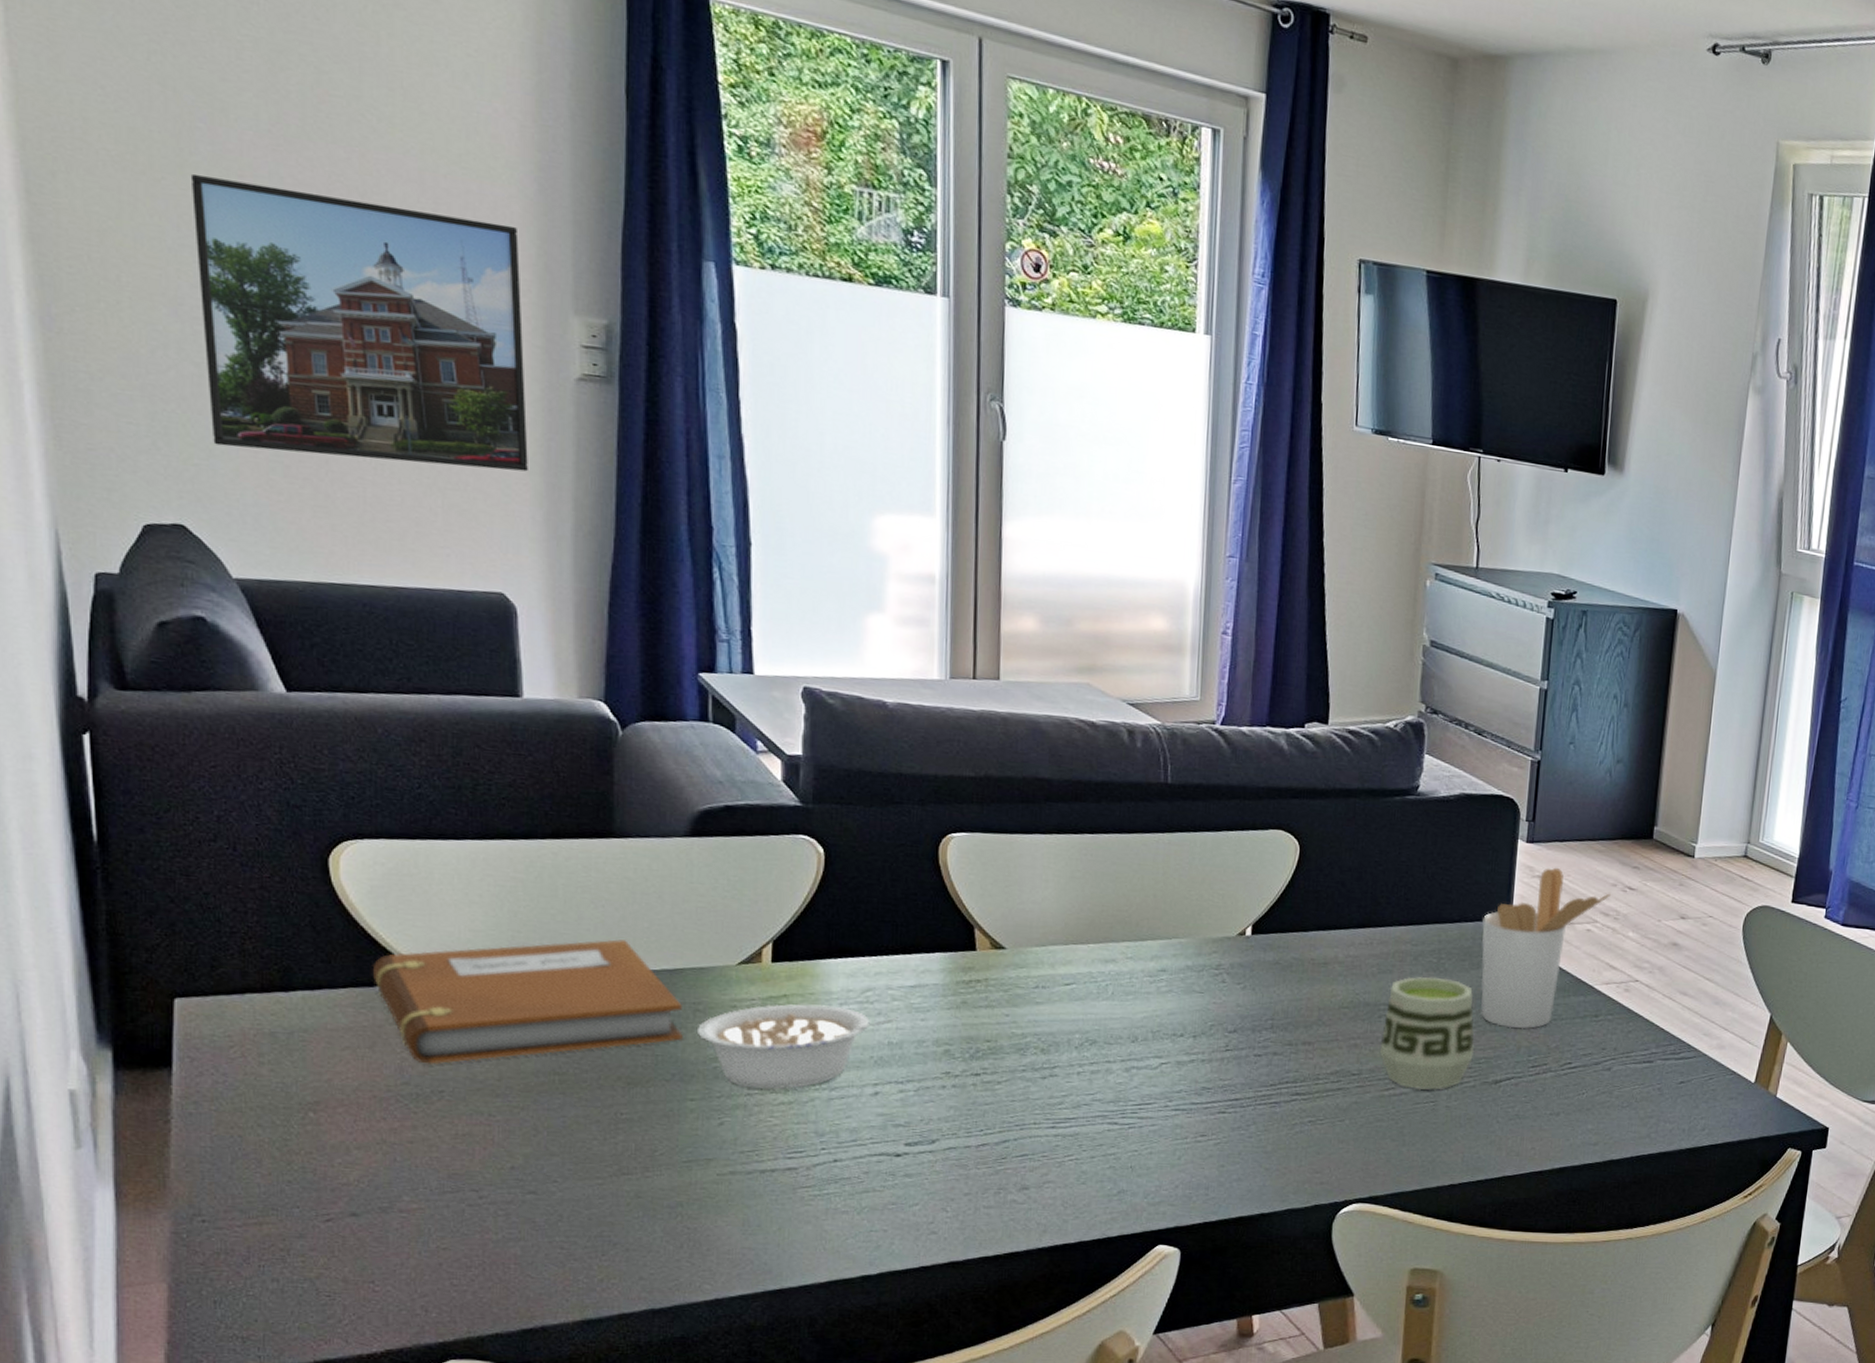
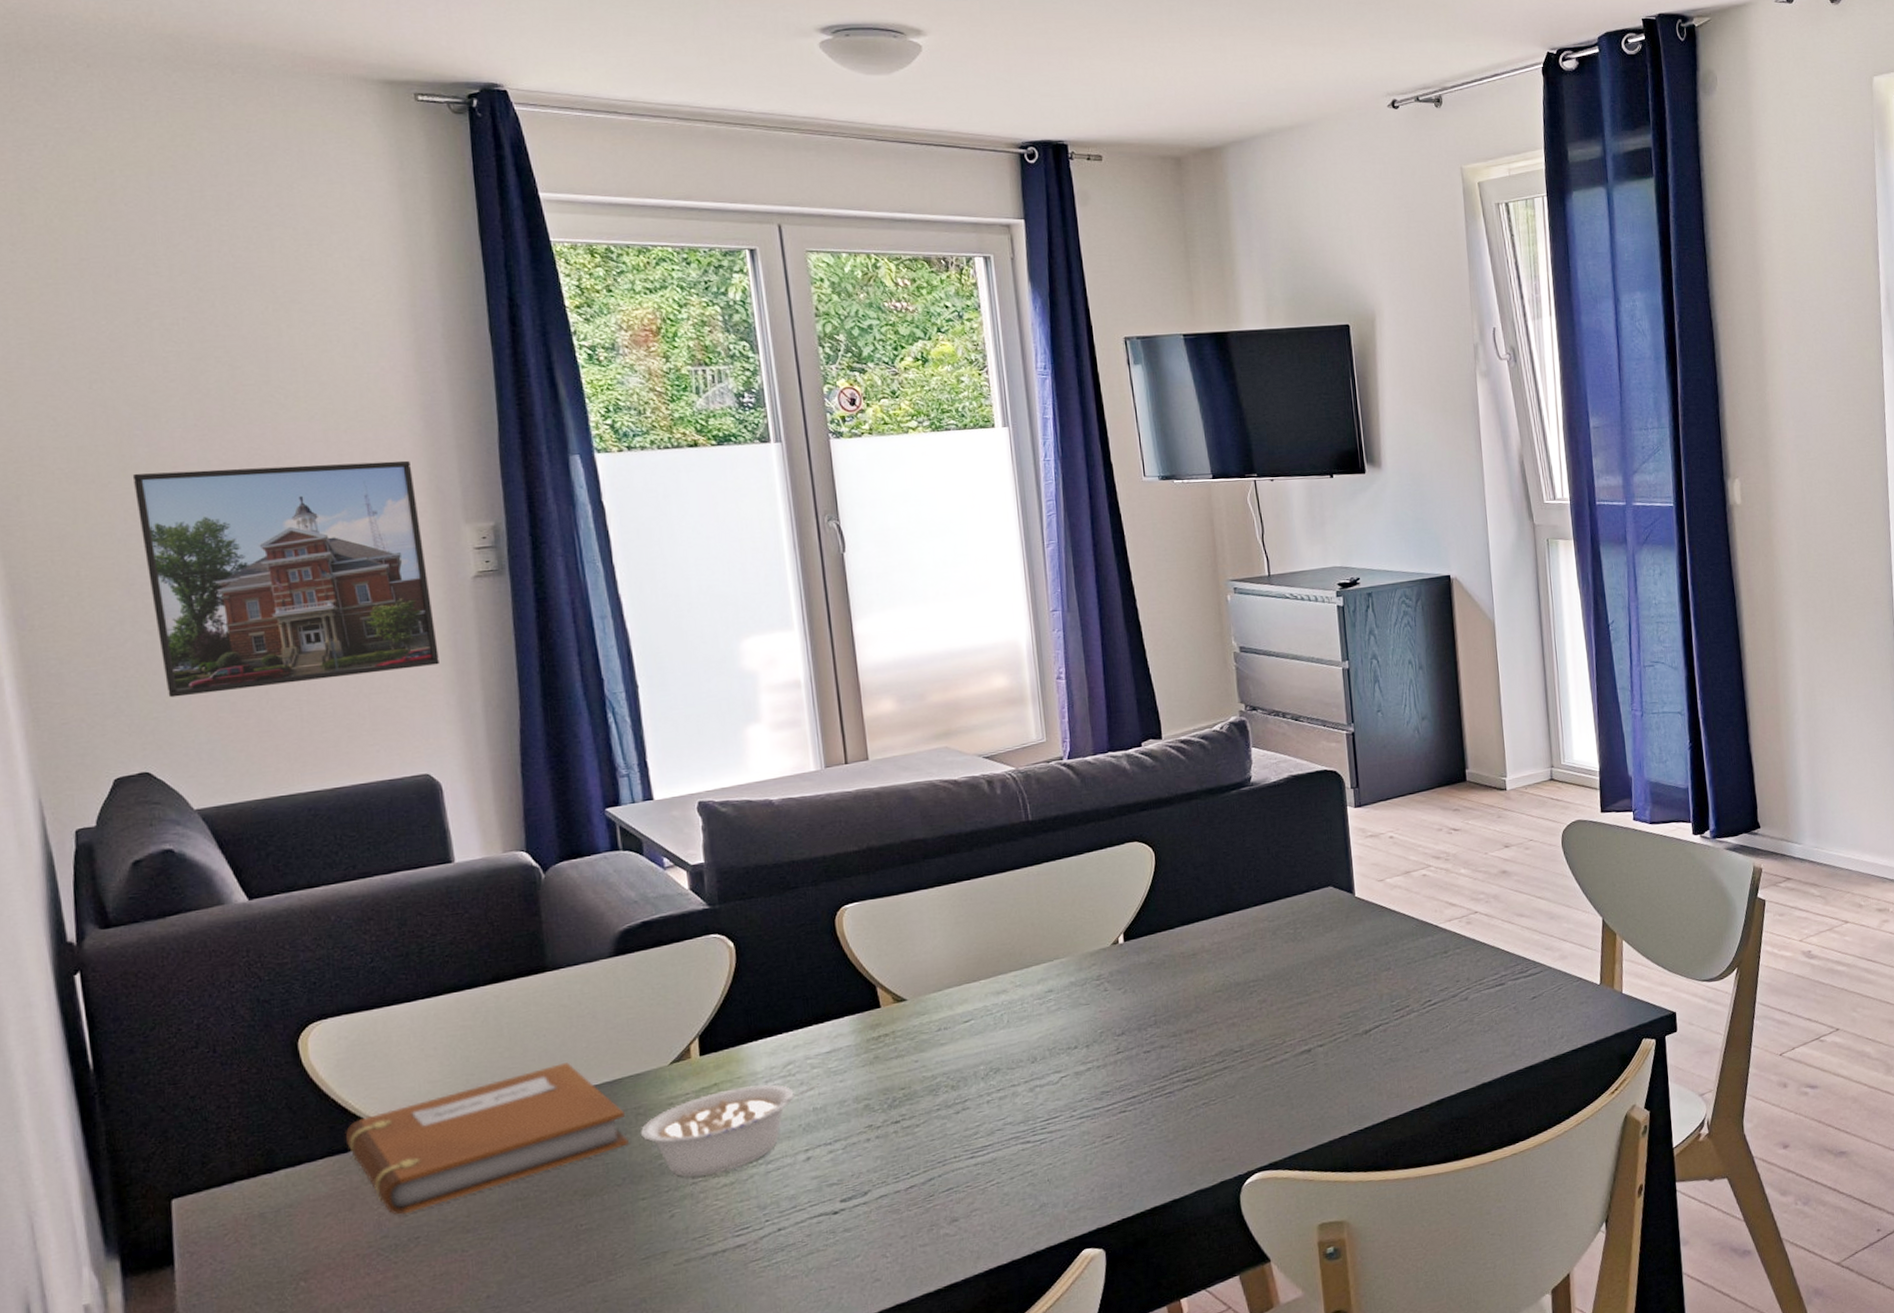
cup: present [1379,976,1475,1091] -> none [1255,945,1342,1054]
utensil holder: present [1480,867,1611,1029] -> none [1328,824,1438,980]

